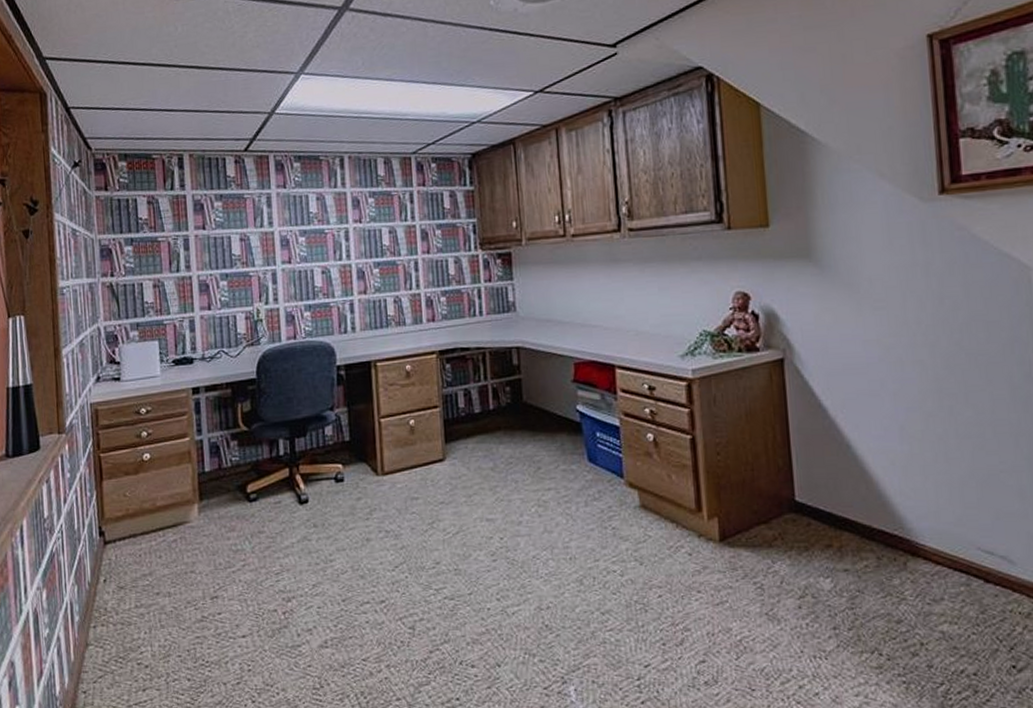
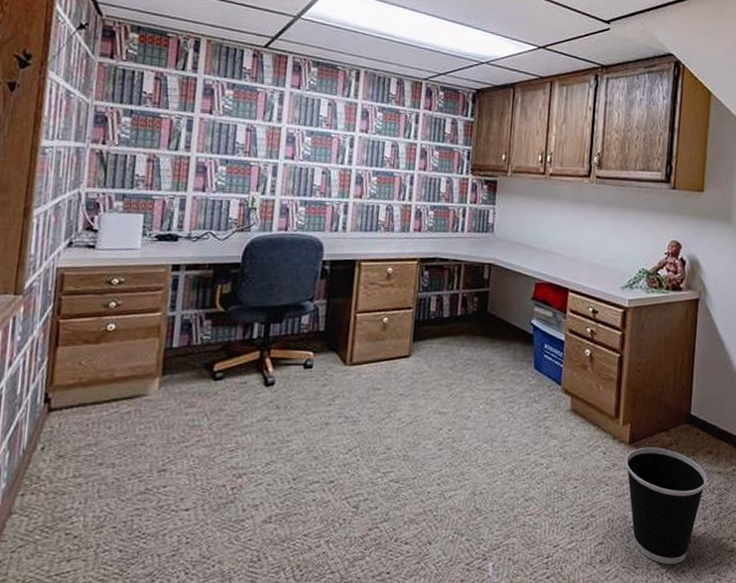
wastebasket: none [718,544,831,686] -> present [625,447,707,565]

